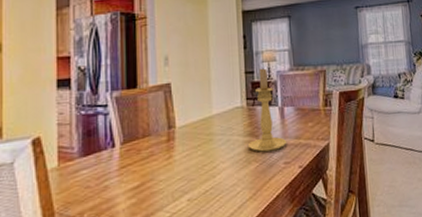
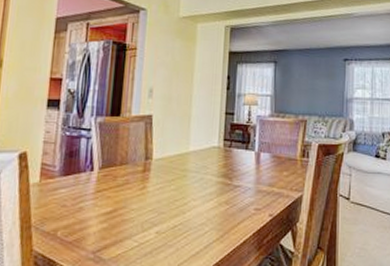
candle holder: present [247,68,287,152] -> none [220,111,260,195]

